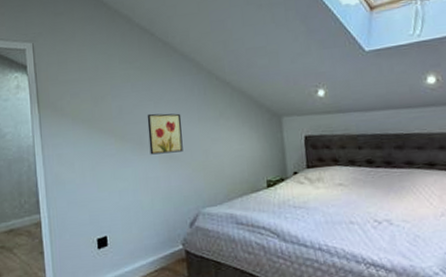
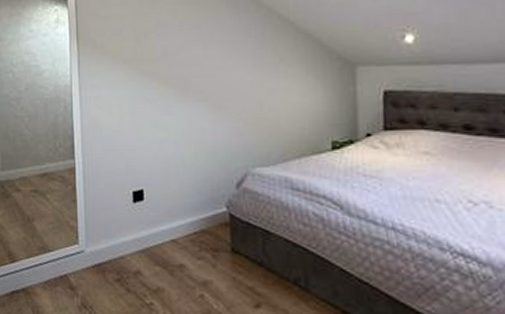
wall art: present [147,113,183,155] -> none [194,55,234,103]

